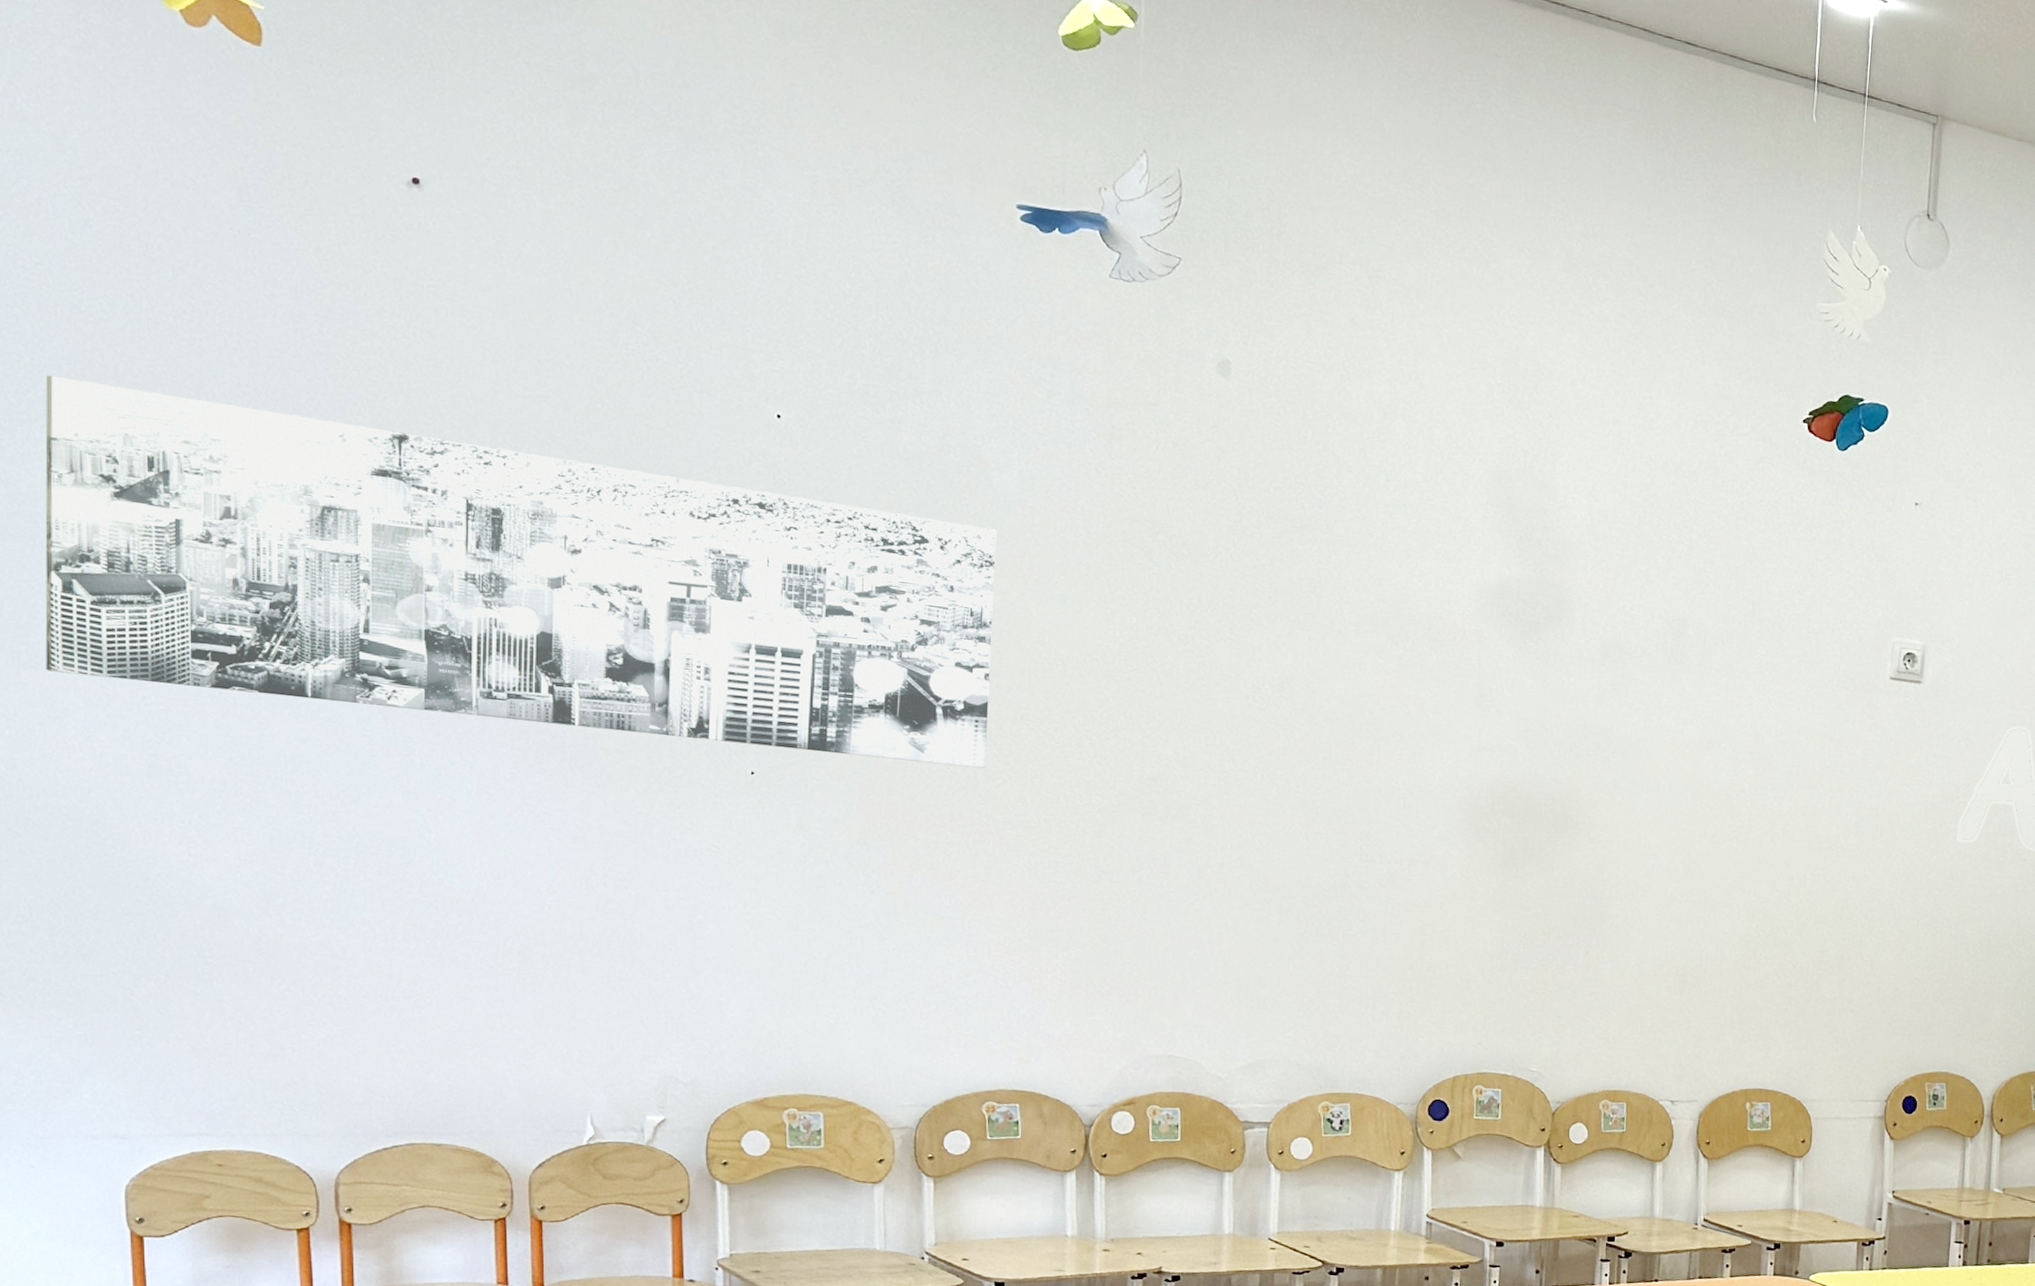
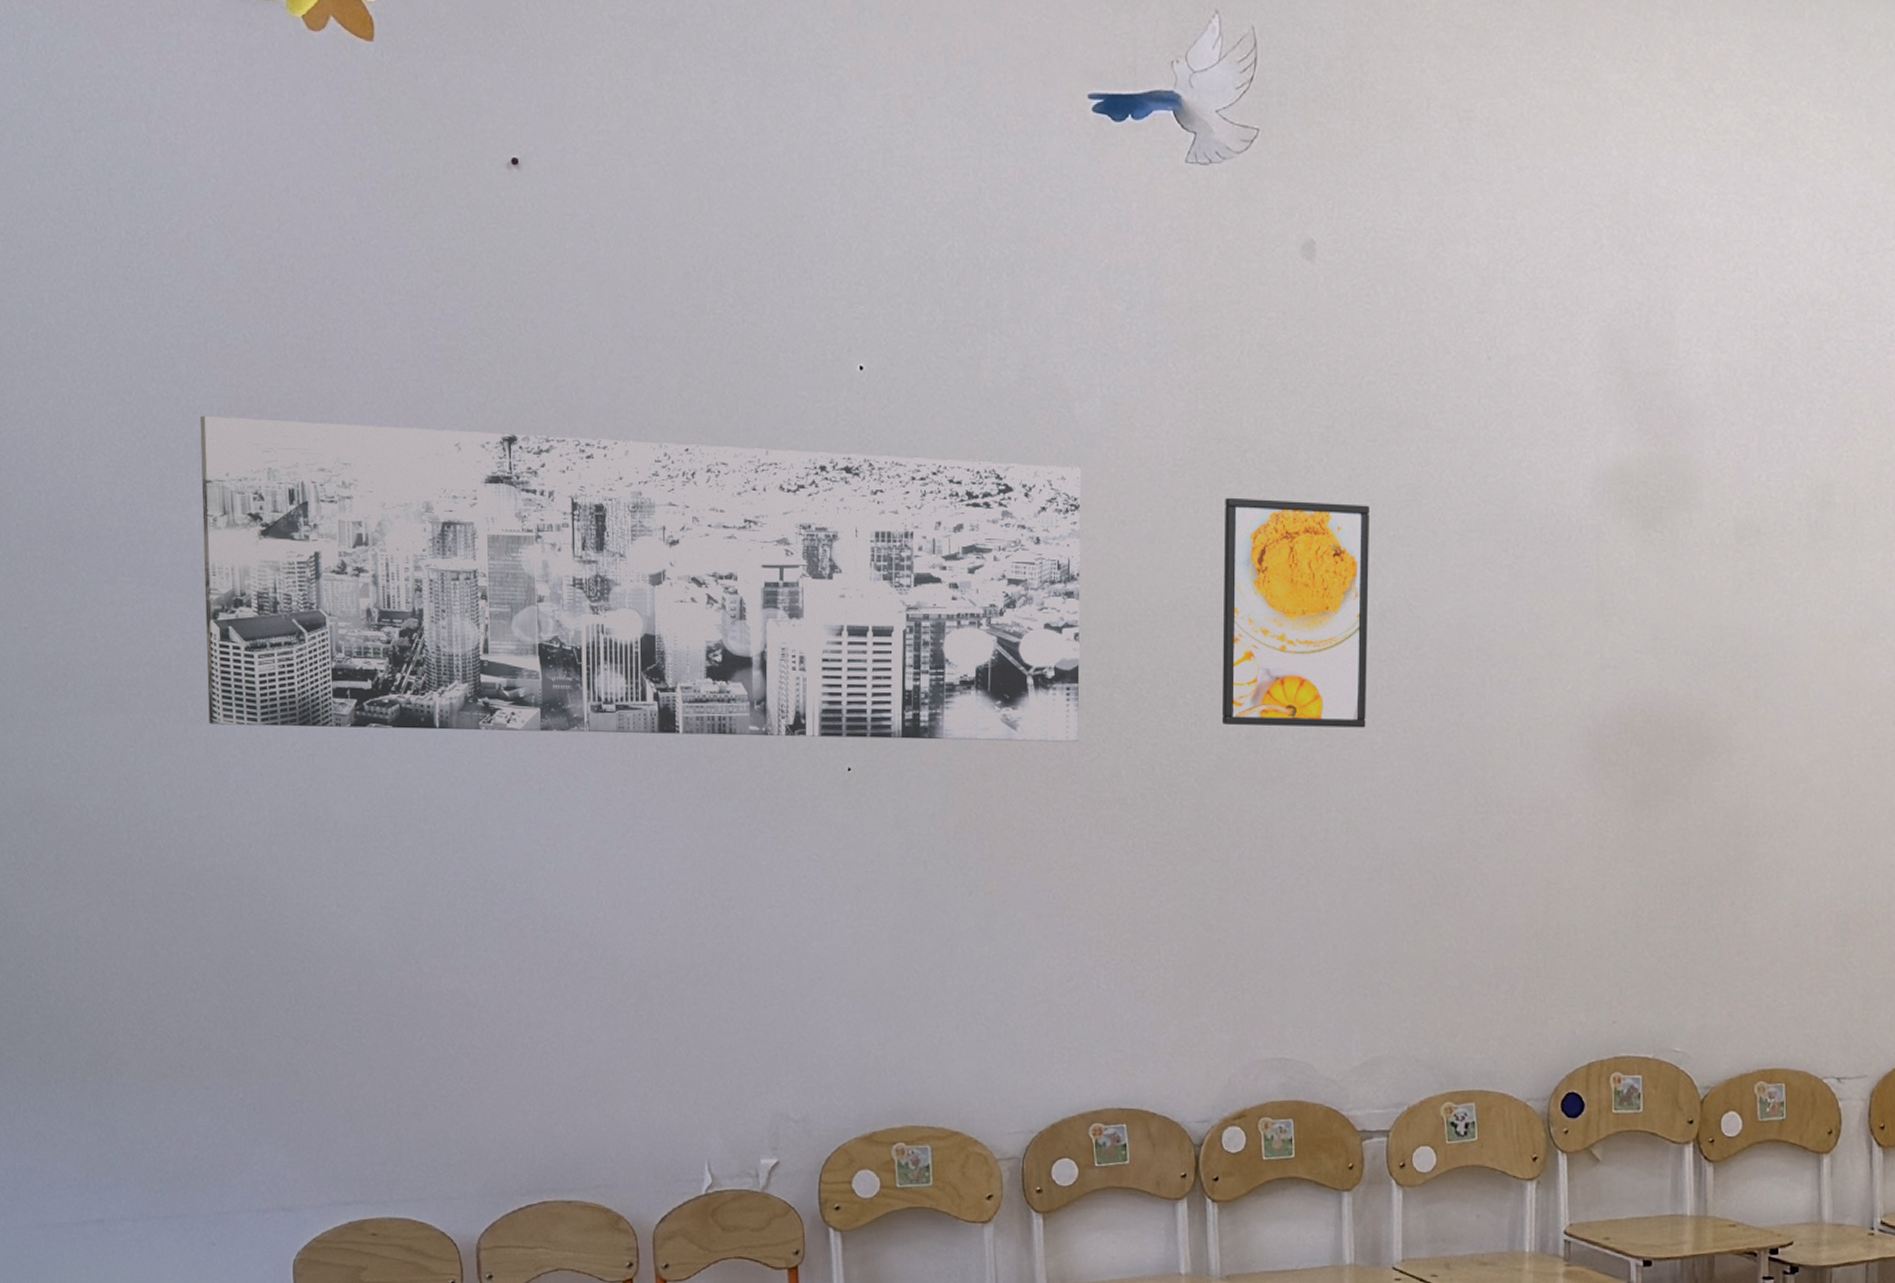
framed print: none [1126,571,1272,780] -> present [1222,497,1369,728]

